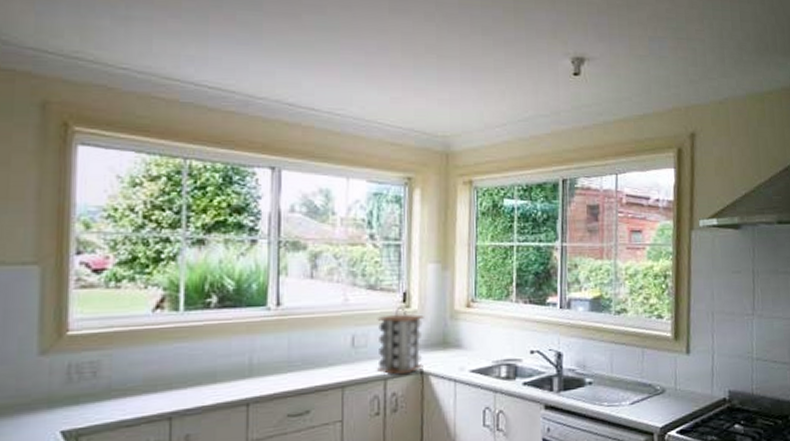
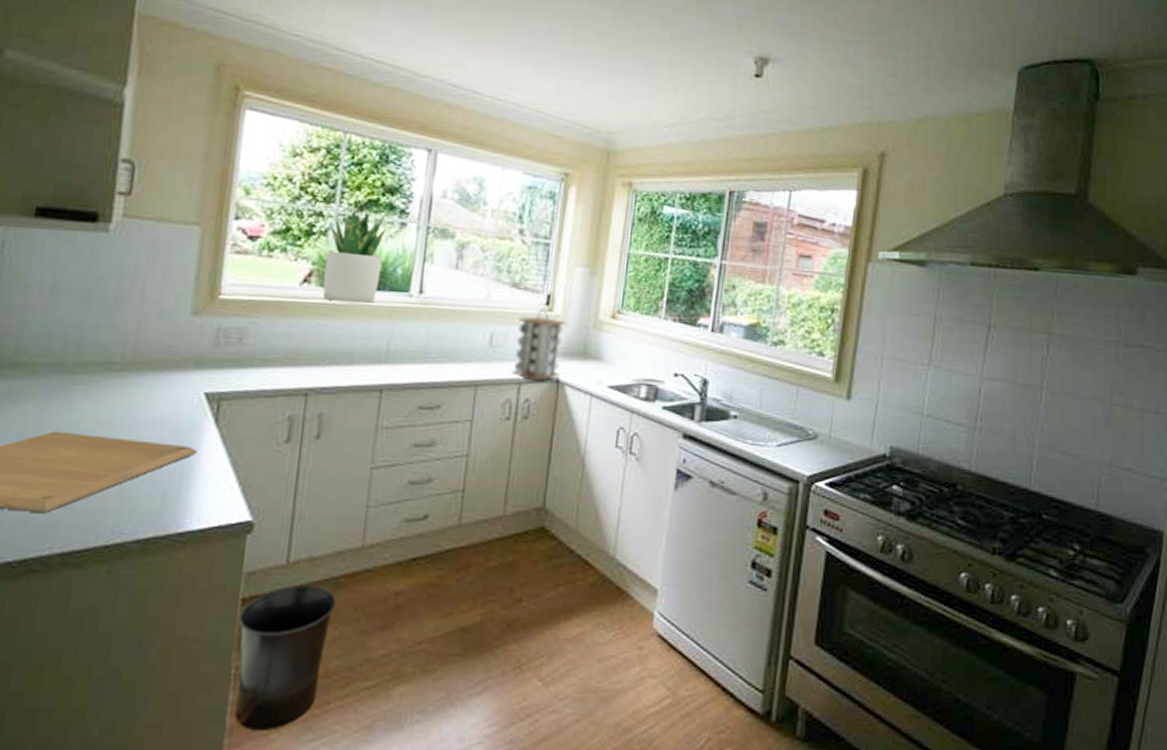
planter: none [176,228,237,325] -> present [322,207,388,304]

